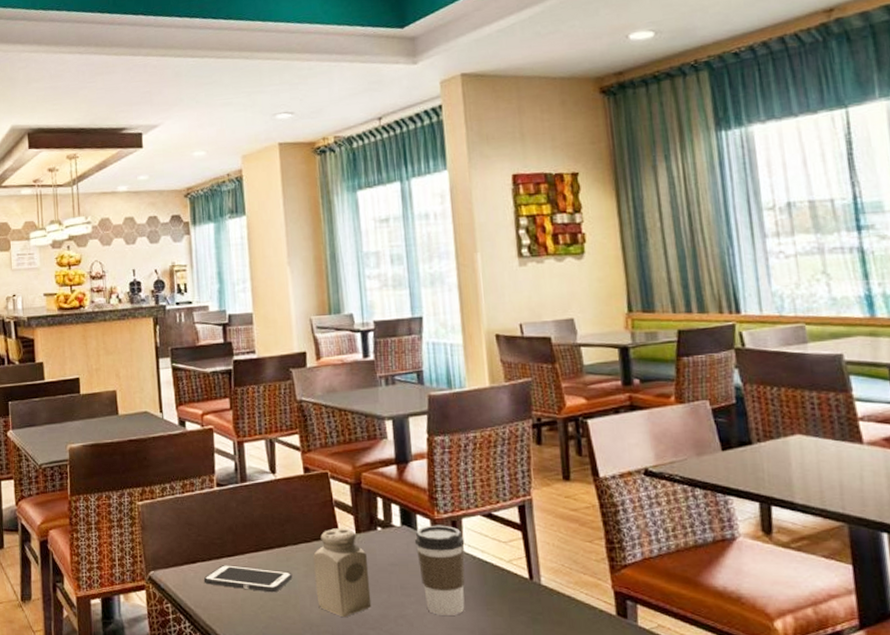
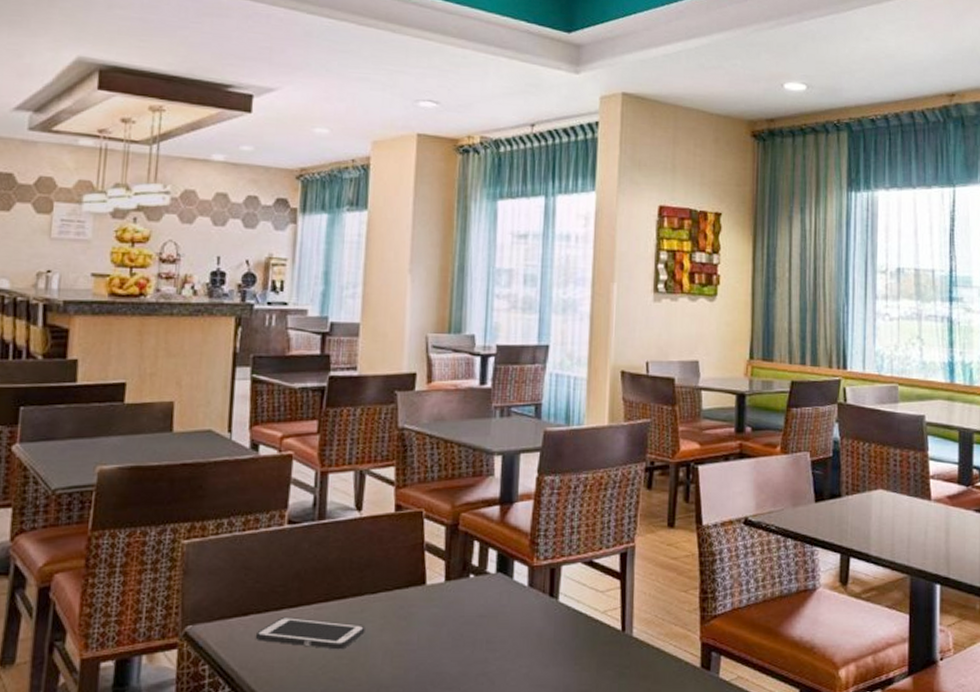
salt shaker: present [313,528,372,618] -> none [390,575,455,677]
coffee cup: present [414,525,465,615] -> none [508,572,561,672]

